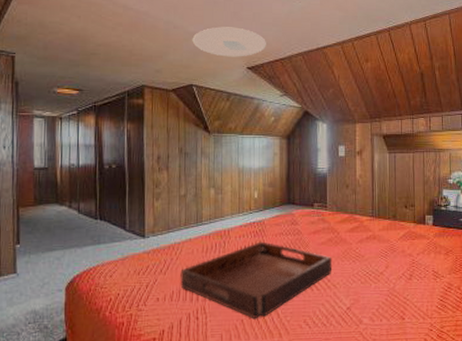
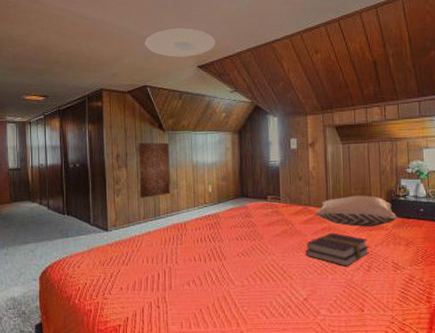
wall art: none [180,145,215,203] -> present [137,142,171,198]
serving tray: present [180,241,333,318] -> none [141,234,288,308]
book: none [349,241,411,275] -> present [305,232,369,267]
pillow: none [360,204,438,236] -> present [314,195,397,227]

